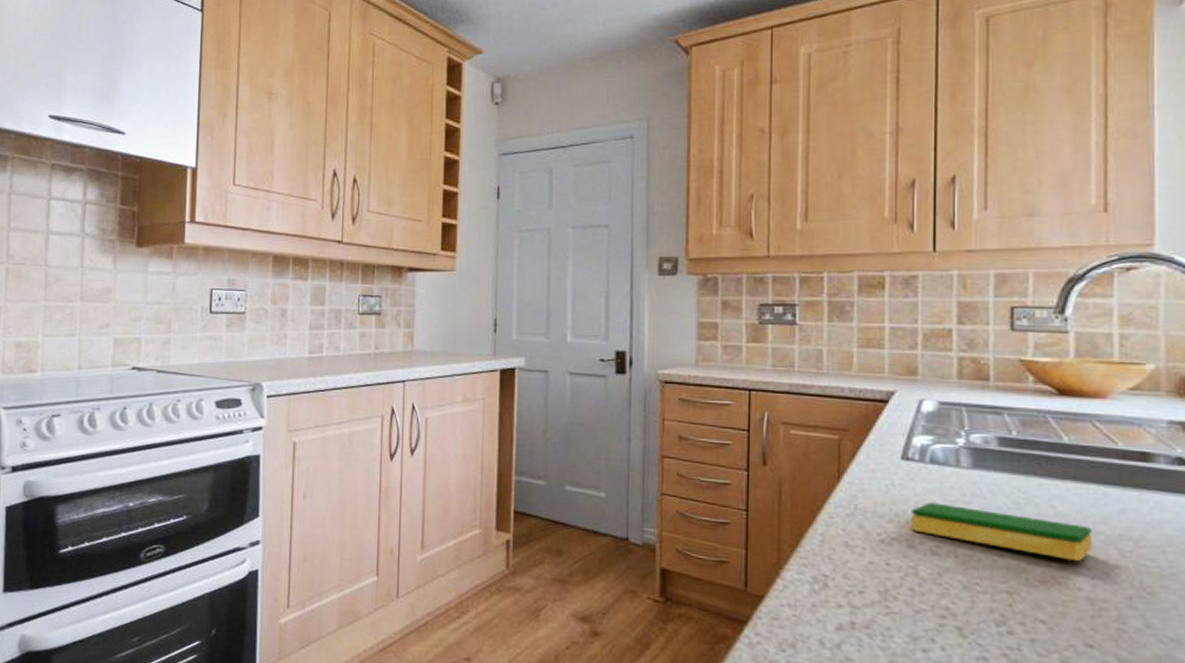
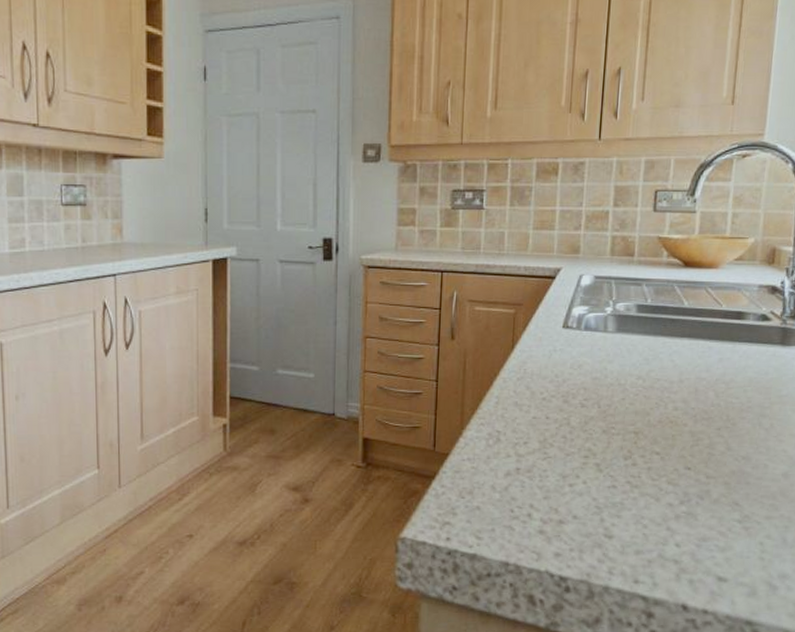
dish sponge: present [912,502,1091,562] -> none [567,363,698,404]

